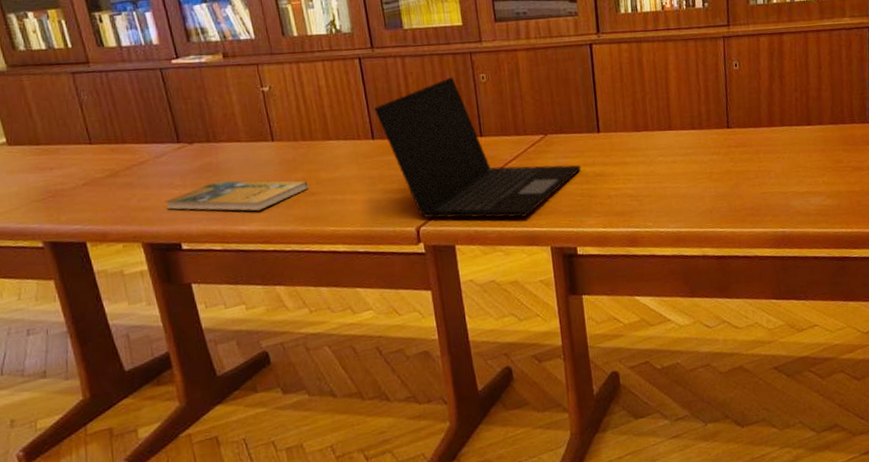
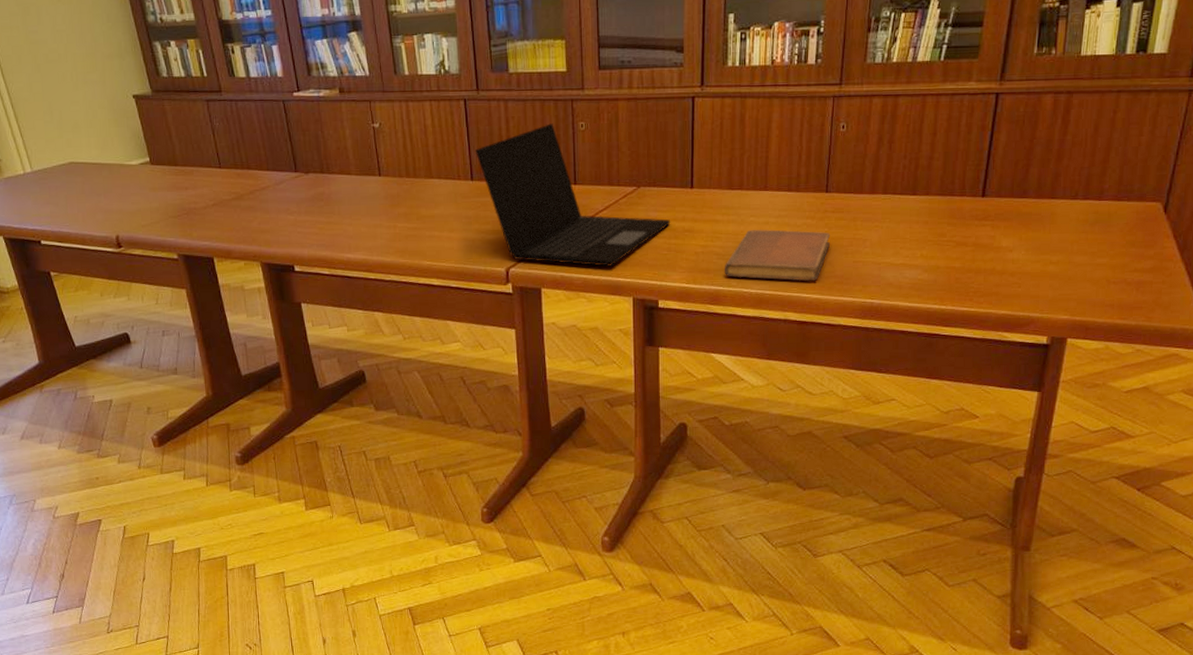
booklet: present [164,180,309,211] -> none [281,210,410,241]
notebook: none [638,166,737,218] -> present [724,229,831,281]

